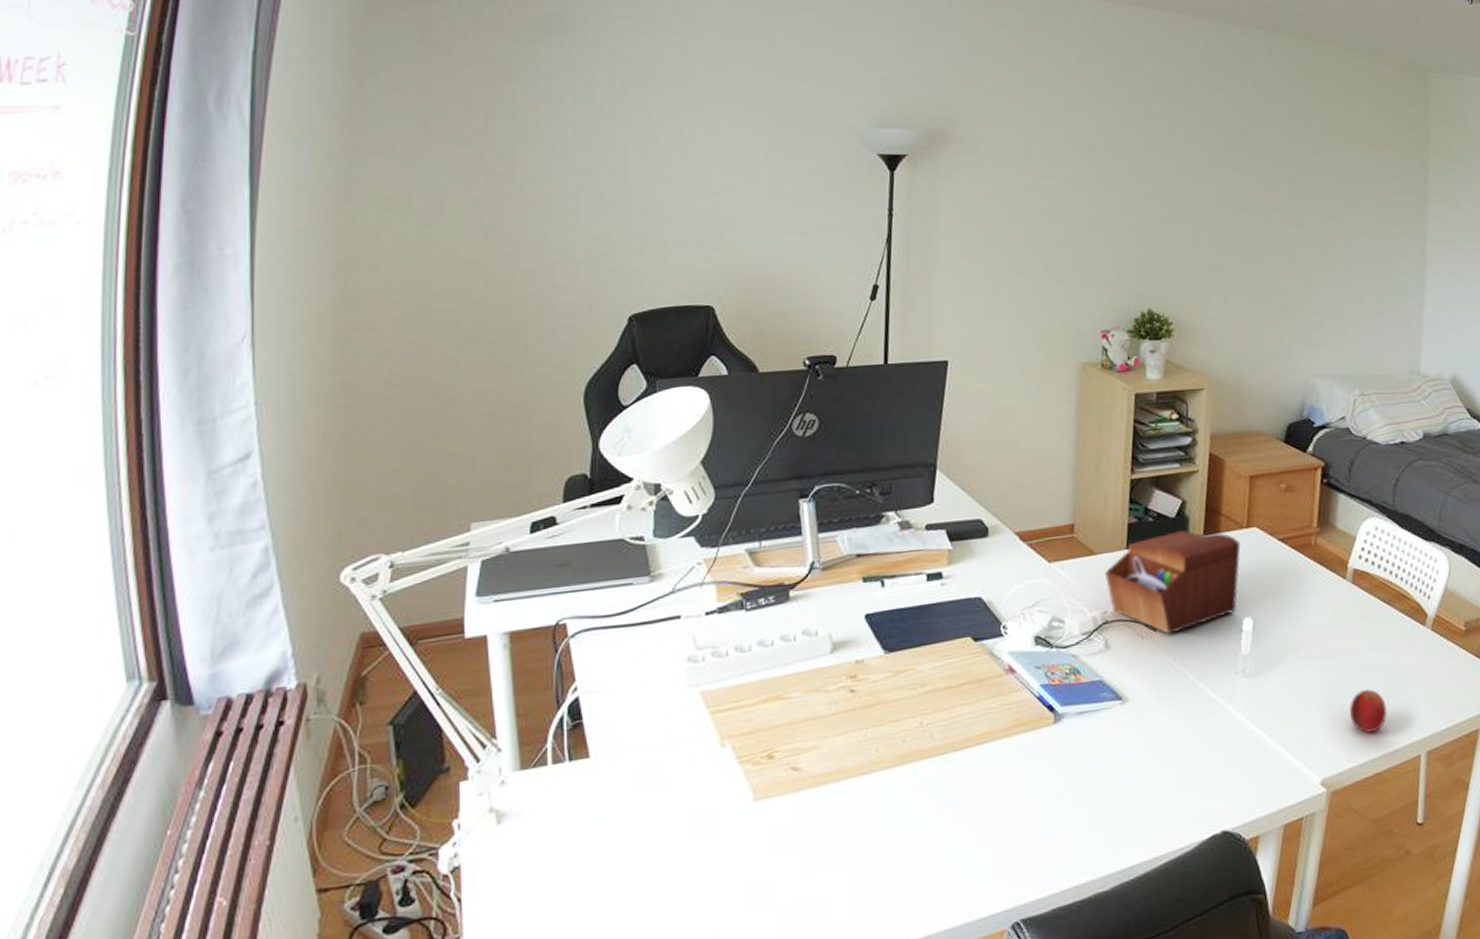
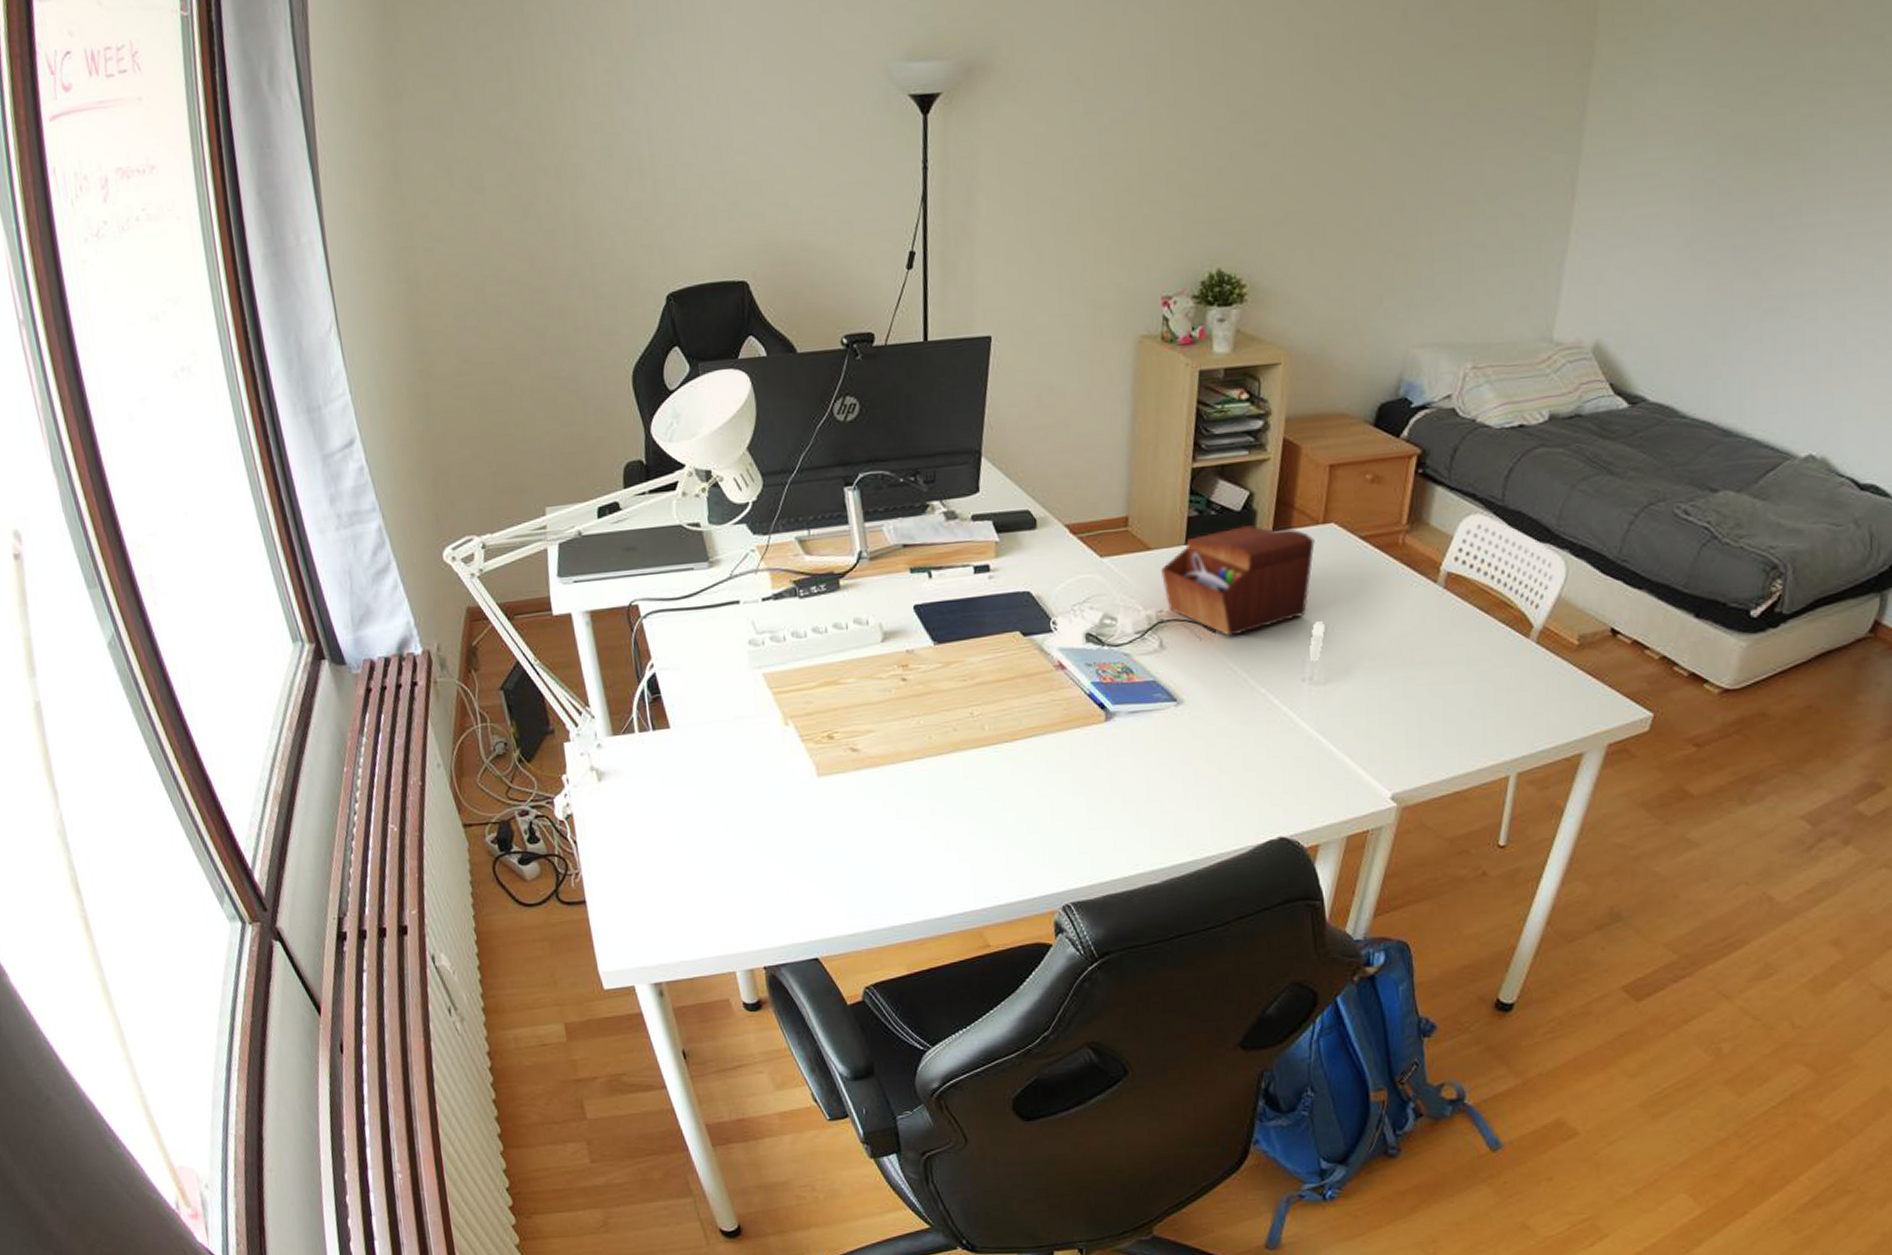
fruit: present [1349,688,1387,734] -> none [1429,703,1474,751]

